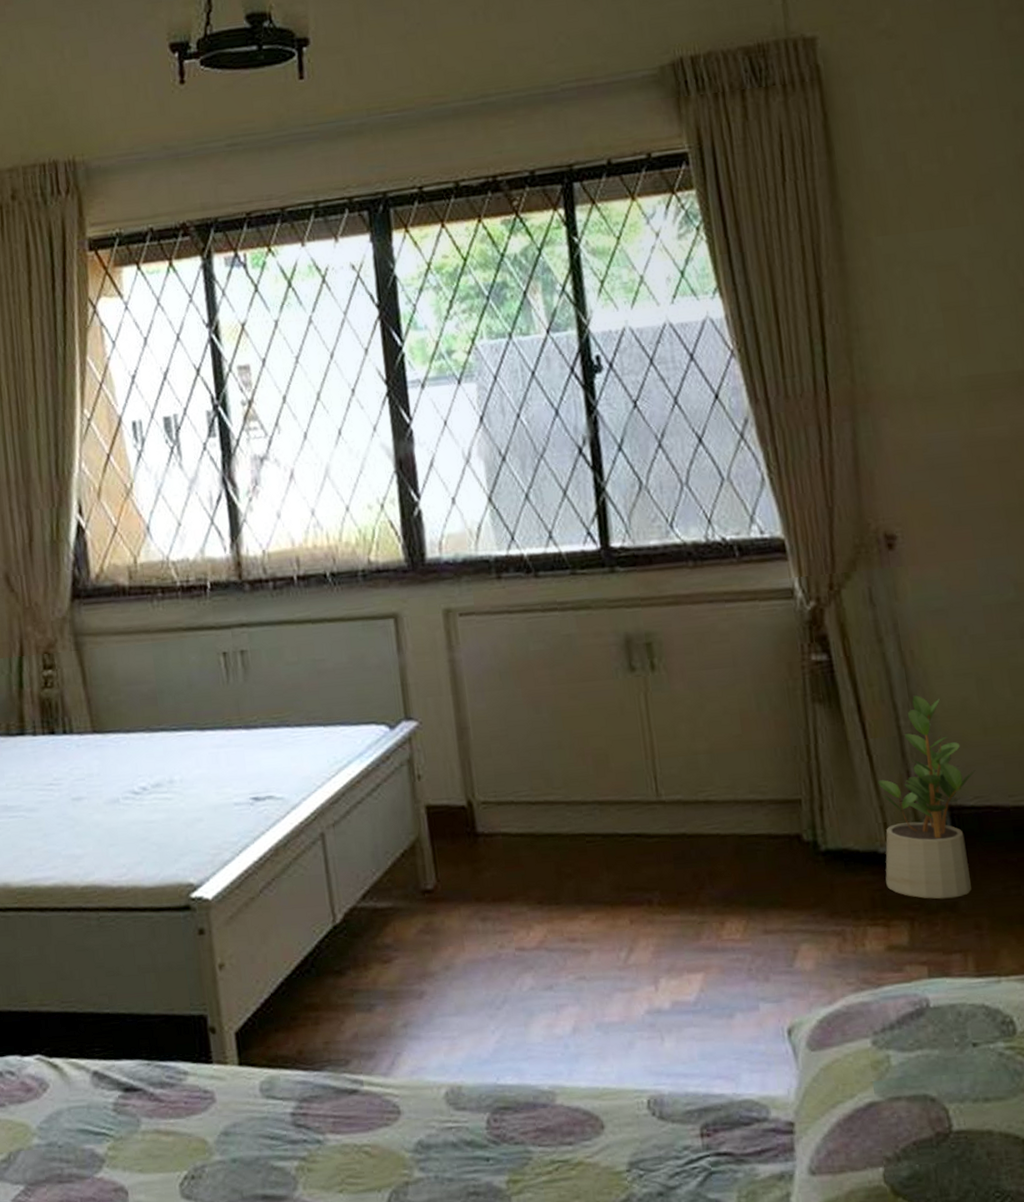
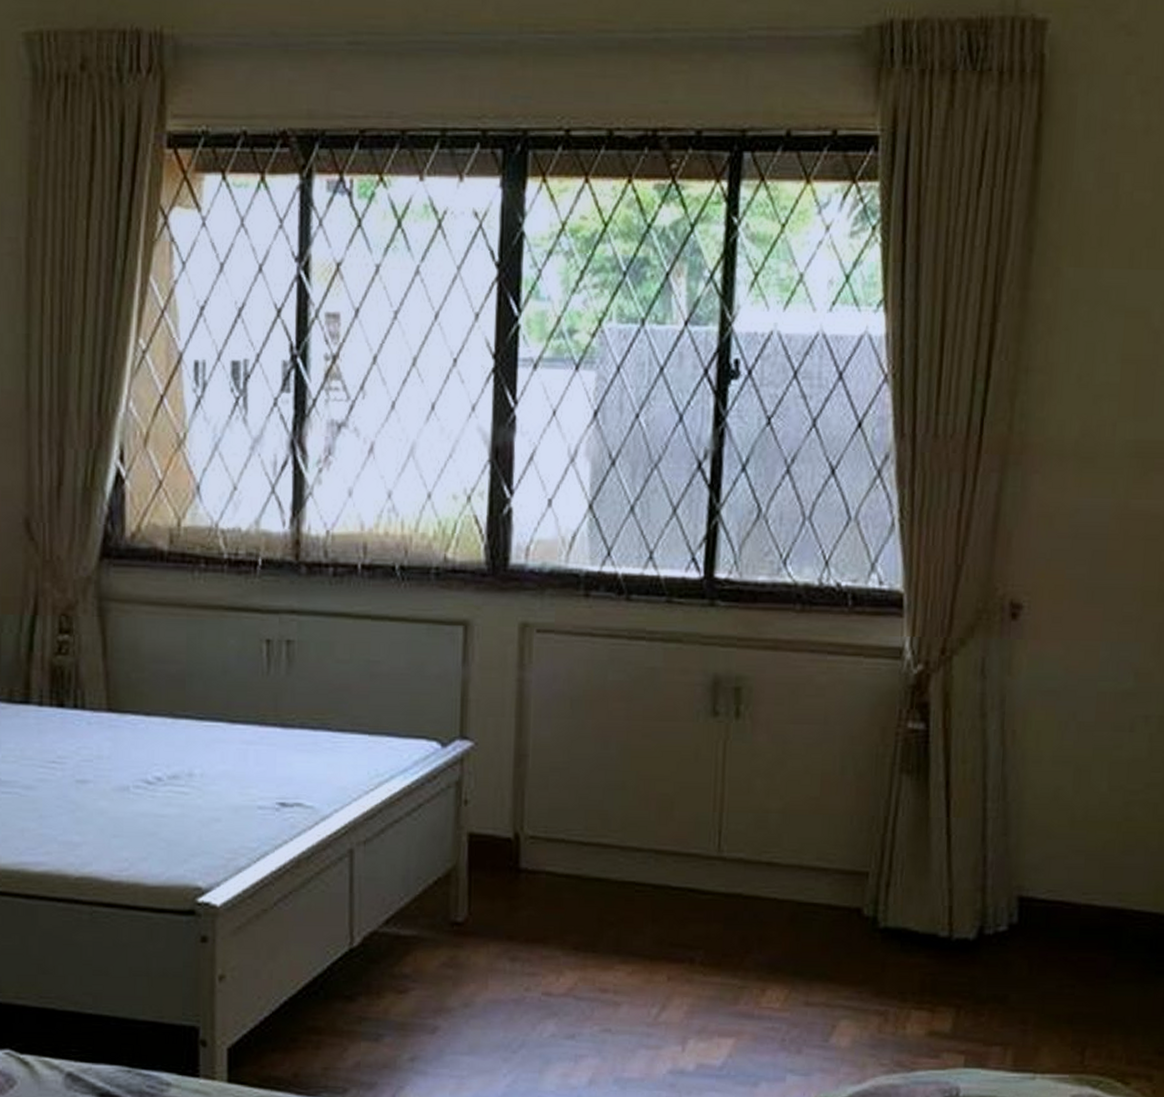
potted plant: present [877,695,976,899] -> none [940,778,1055,991]

